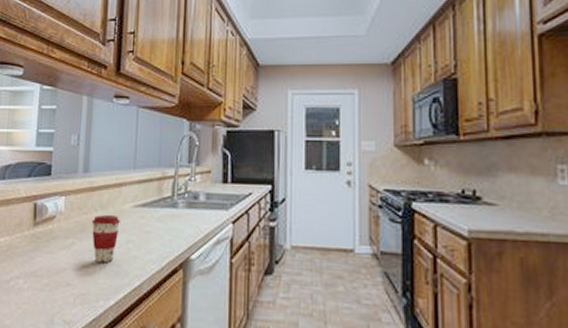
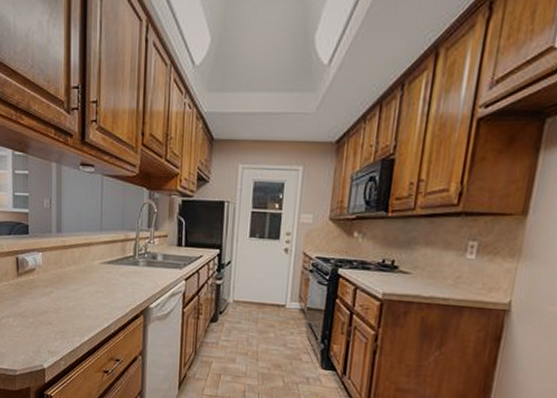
coffee cup: present [91,215,120,263] -> none [66,269,90,308]

